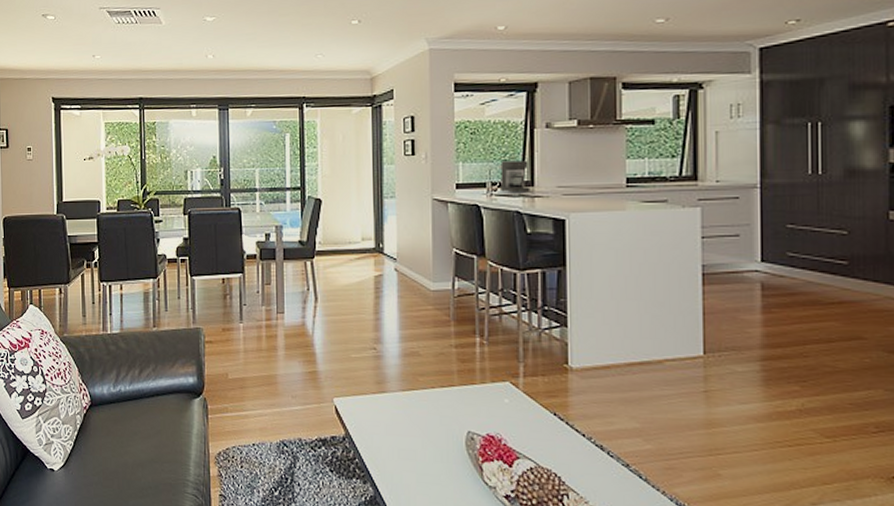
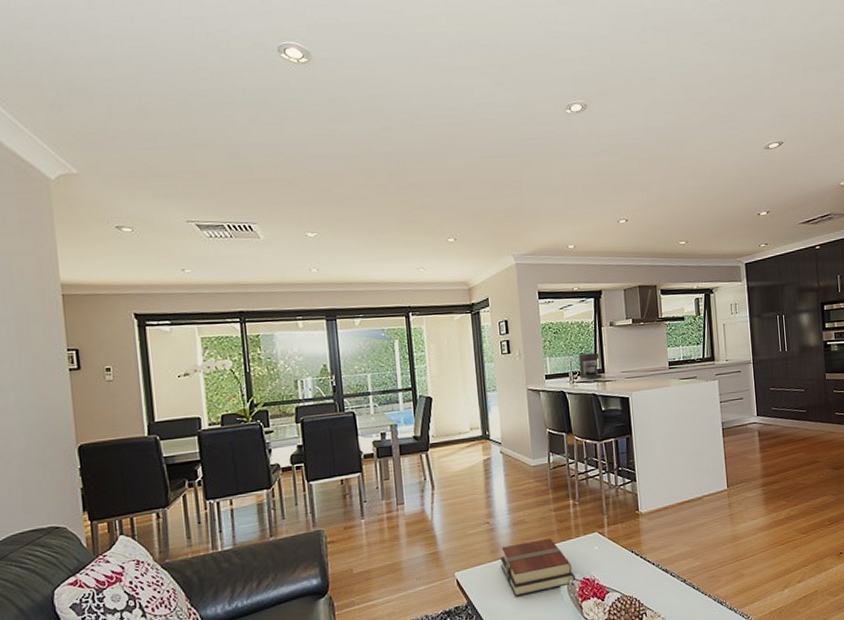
books: none [386,378,476,440] -> present [500,538,575,597]

